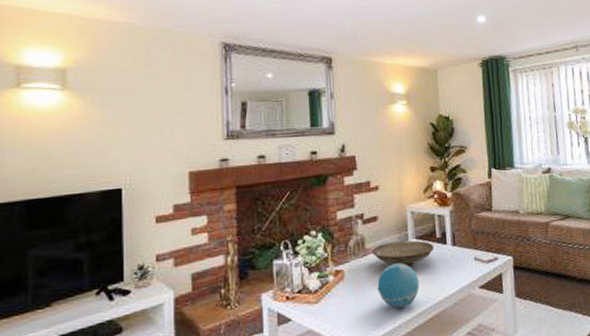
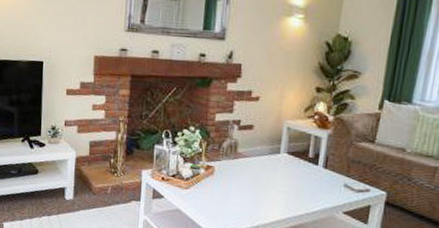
decorative bowl: present [372,240,435,267] -> none [243,151,305,178]
decorative ball: present [377,263,420,309] -> none [242,171,284,213]

